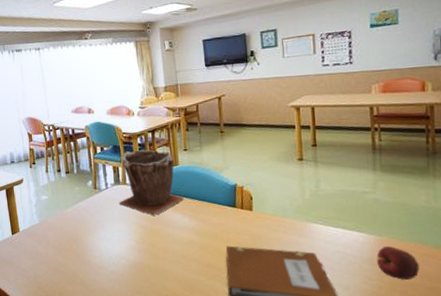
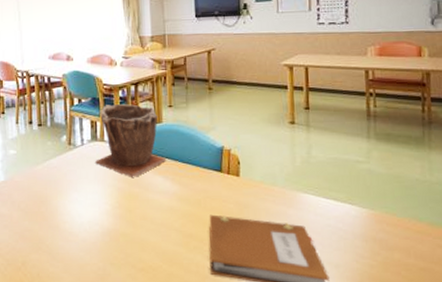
apple: present [376,246,420,280] -> none [369,222,413,259]

